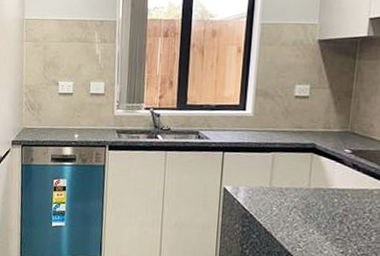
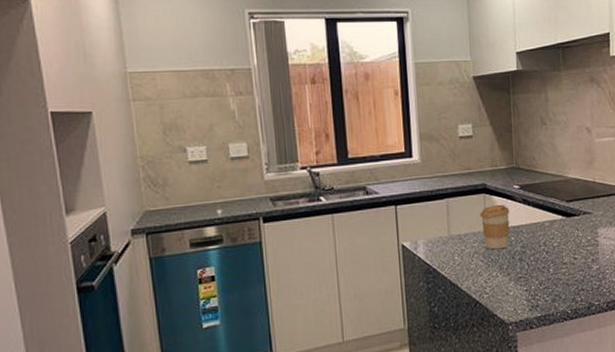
coffee cup: none [304,165,337,209] -> present [479,204,510,250]

